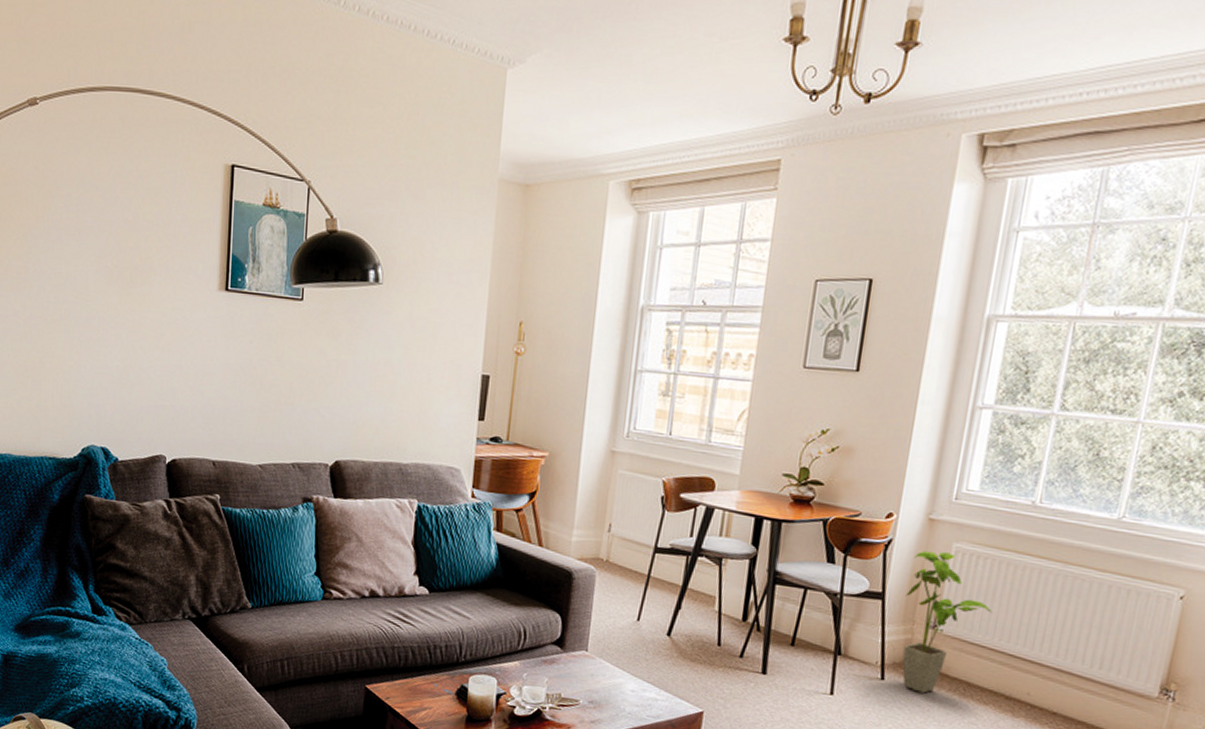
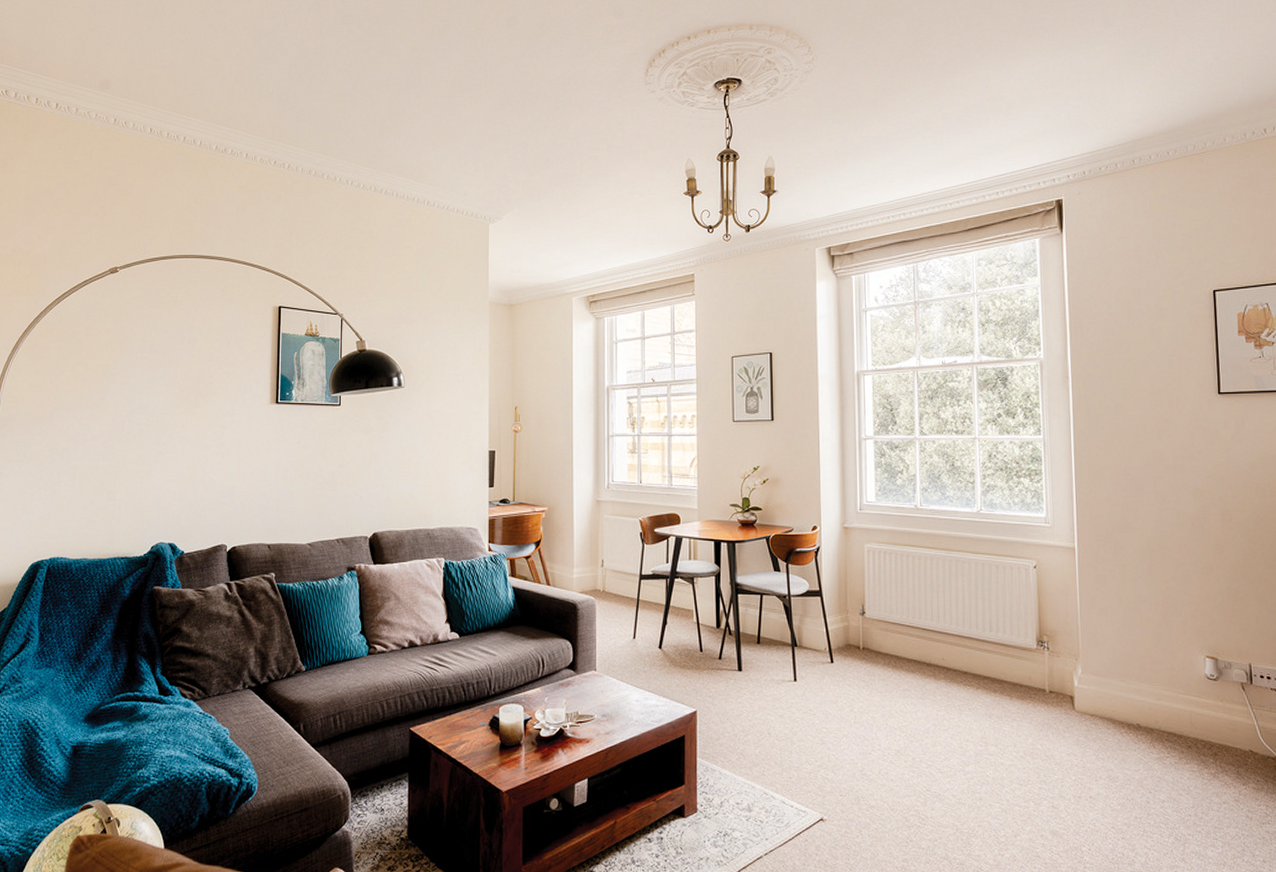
house plant: present [902,550,993,693] -> none [837,553,903,670]

